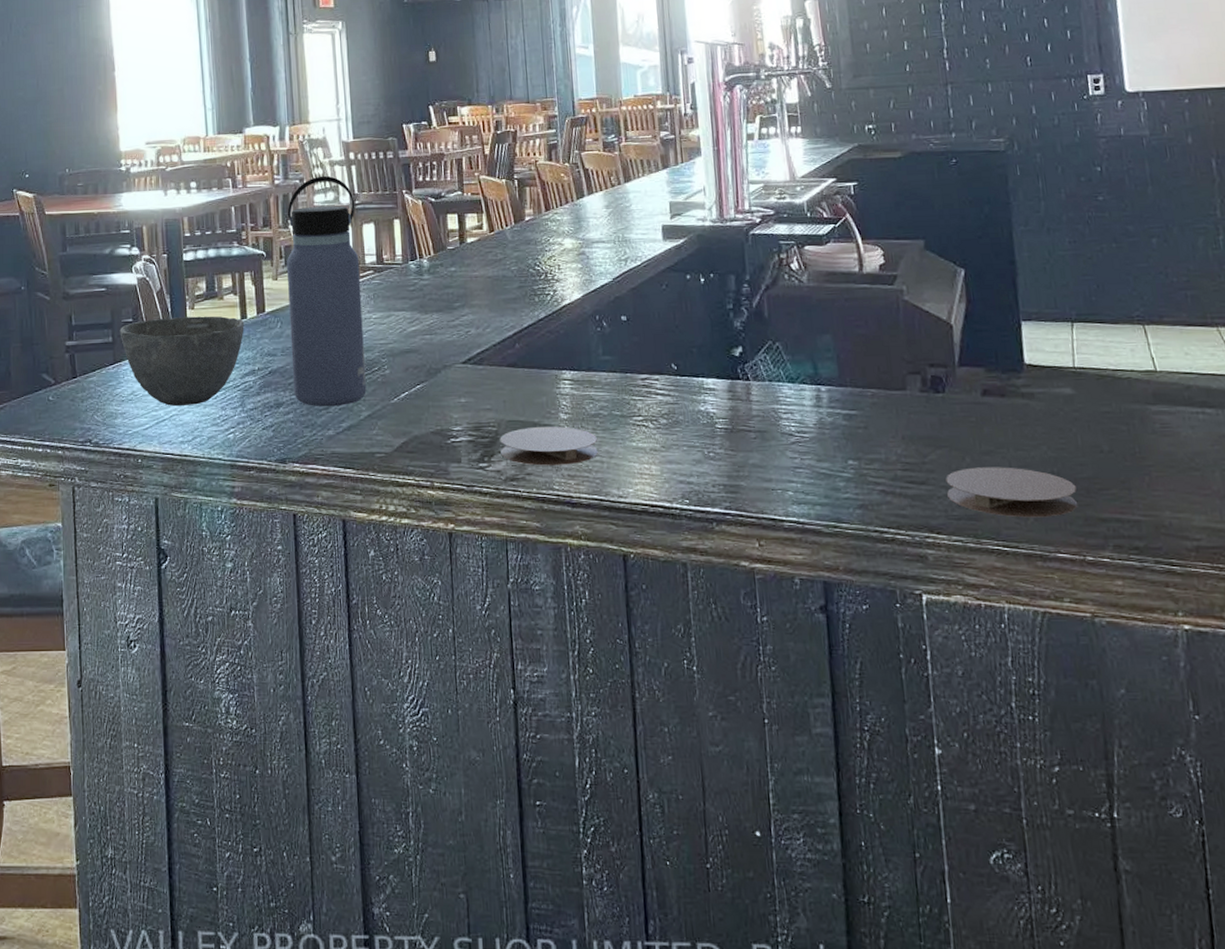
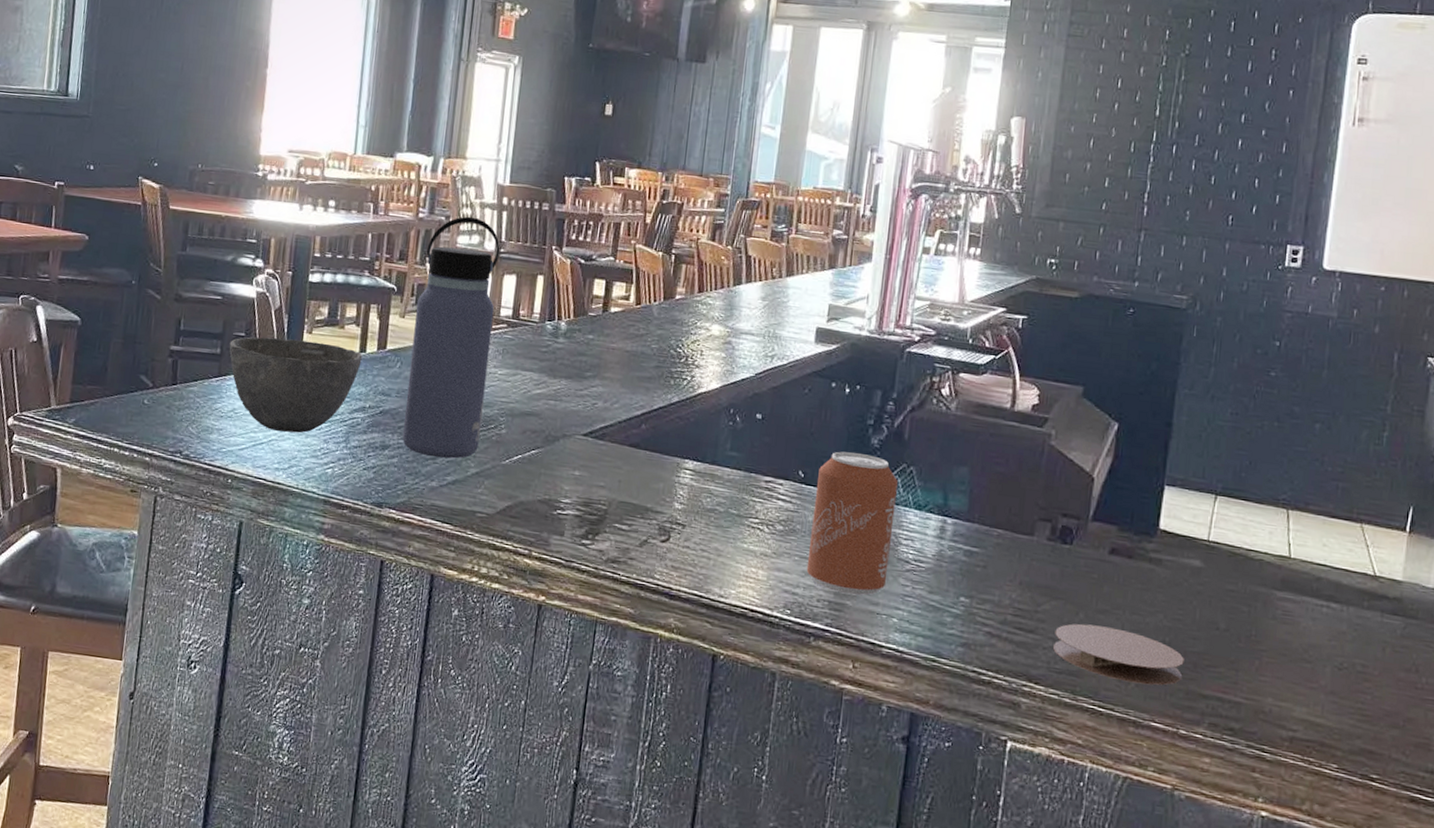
coaster: present [500,426,598,466] -> none [606,511,708,556]
can: none [690,338,775,475] -> present [806,451,898,596]

